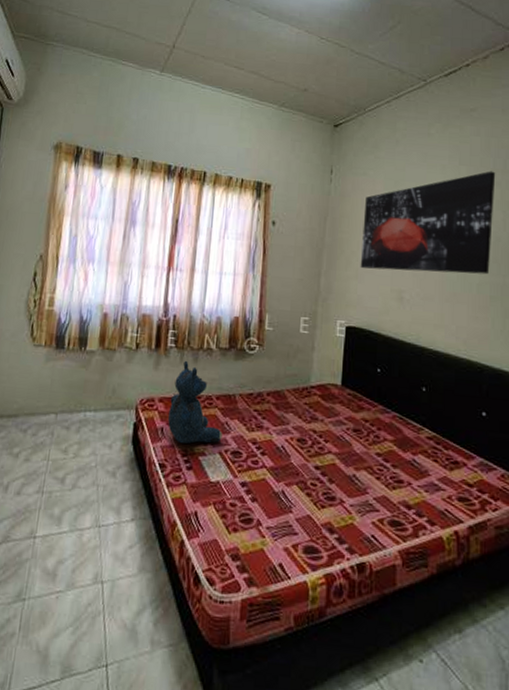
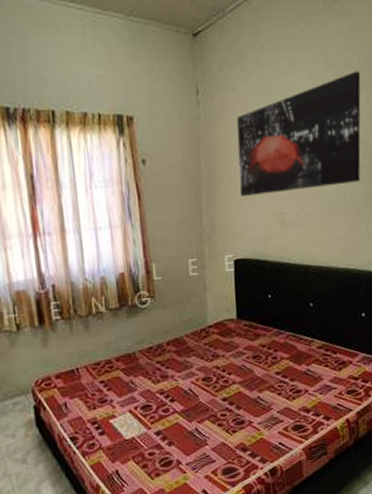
teddy bear: present [168,360,223,444] -> none [68,330,129,413]

